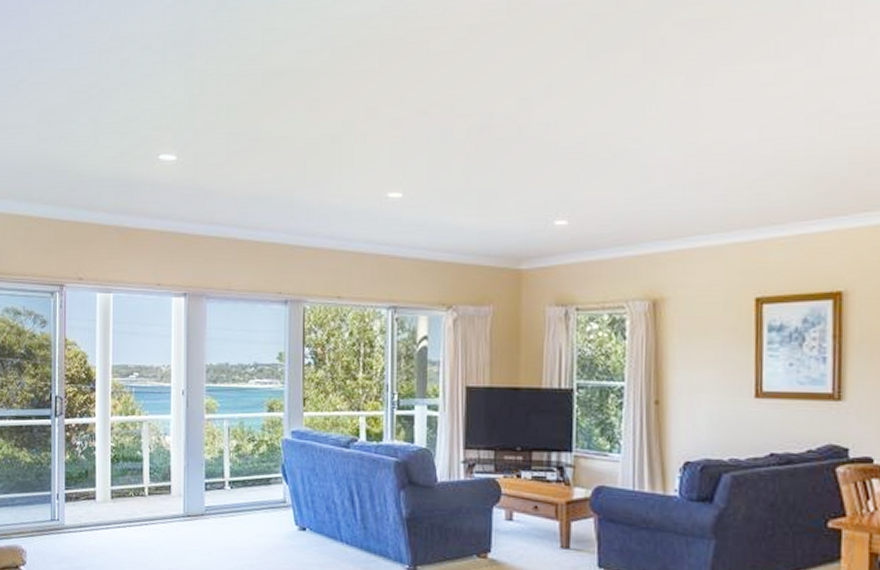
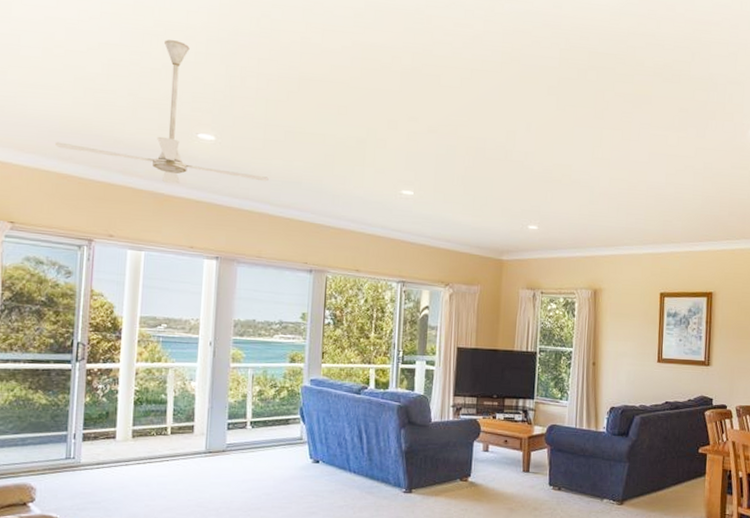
ceiling fan: none [25,53,235,215] -> present [55,40,269,184]

